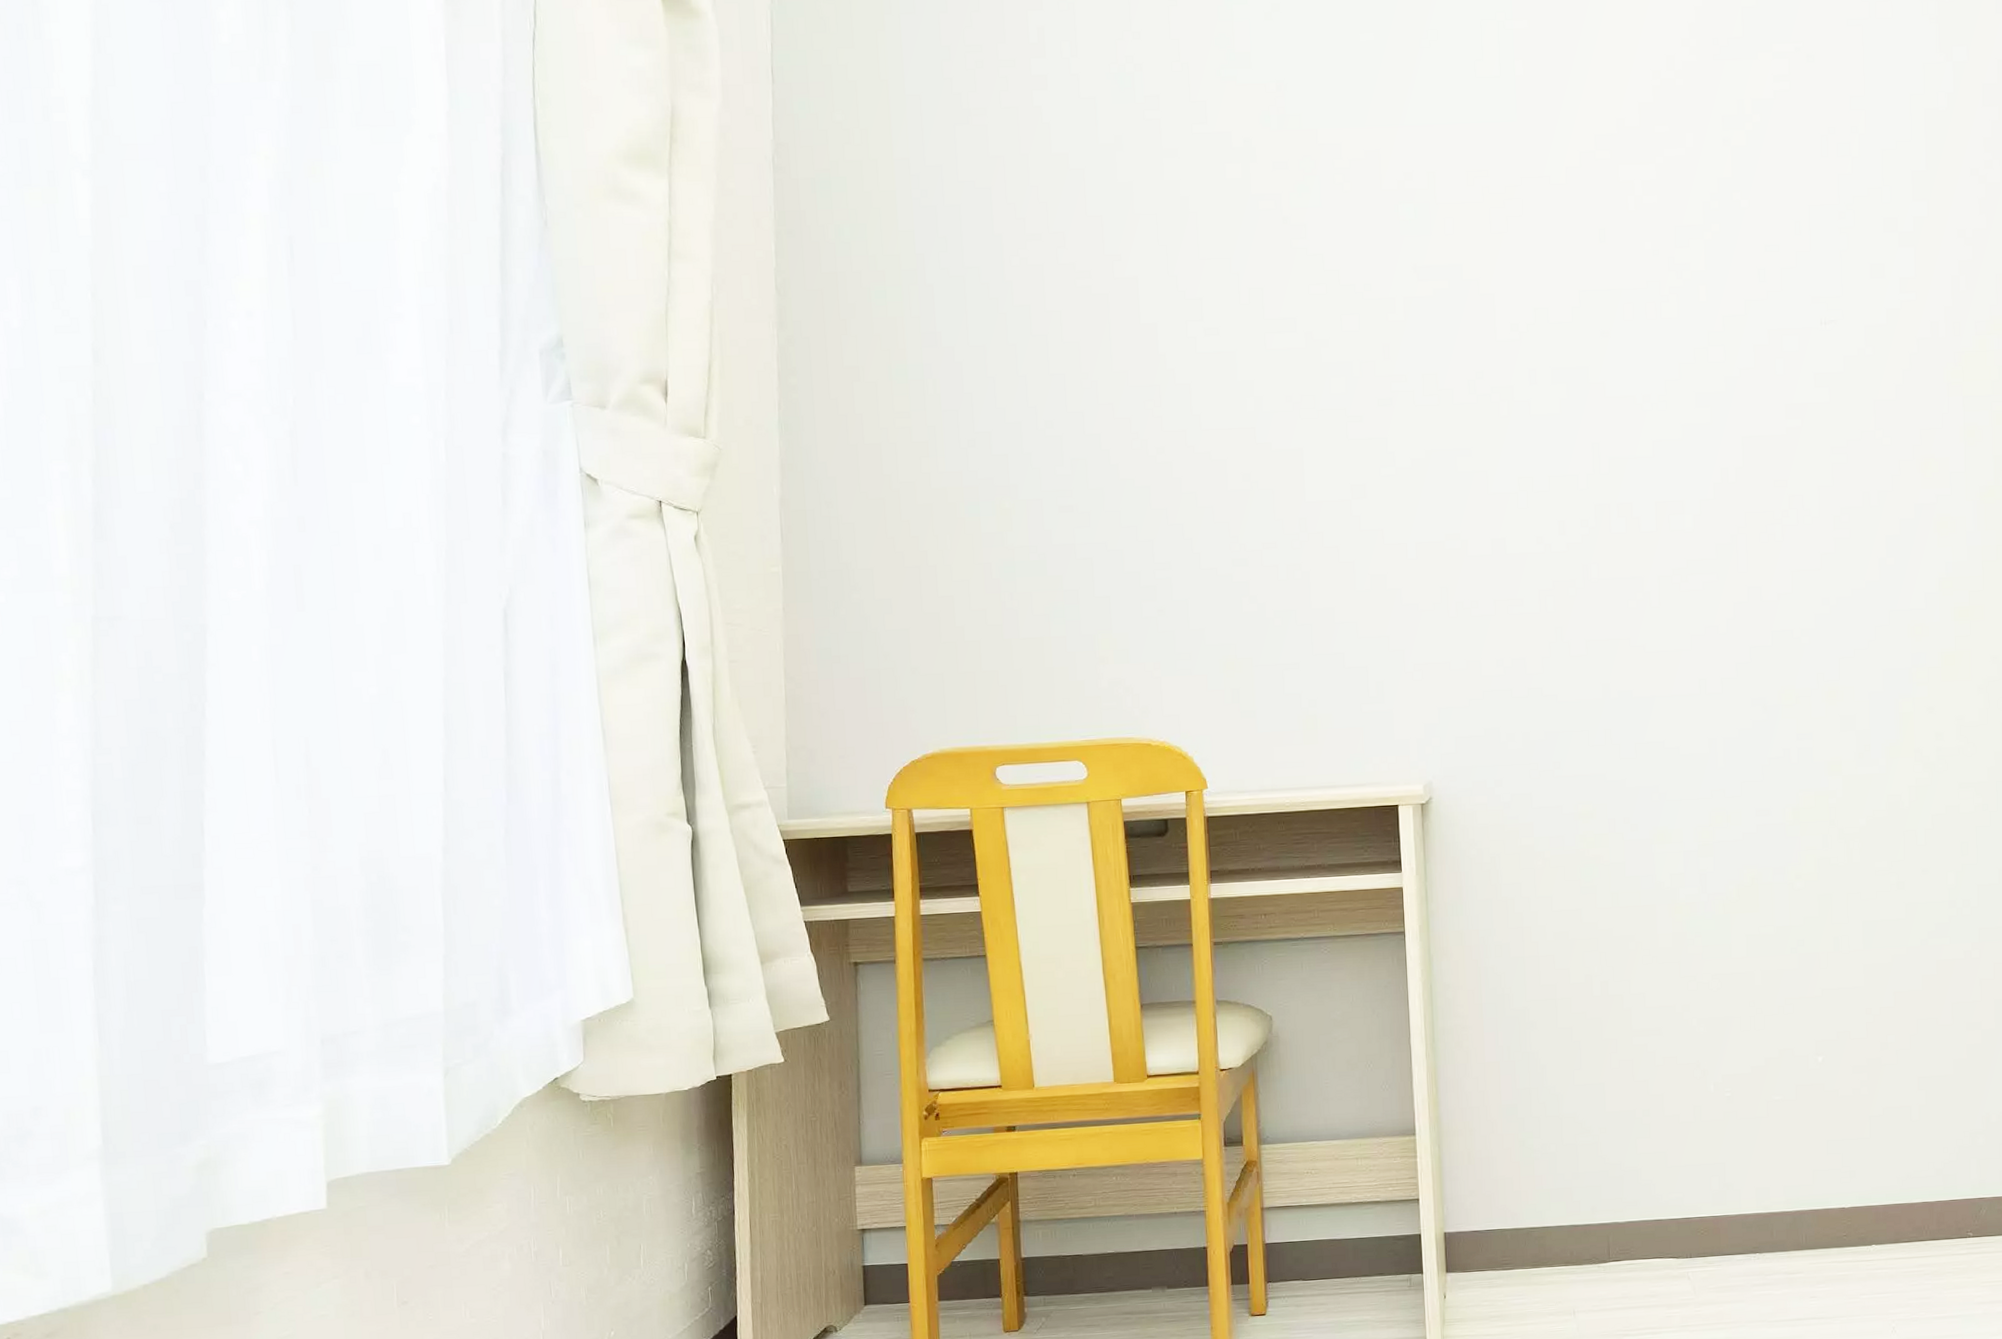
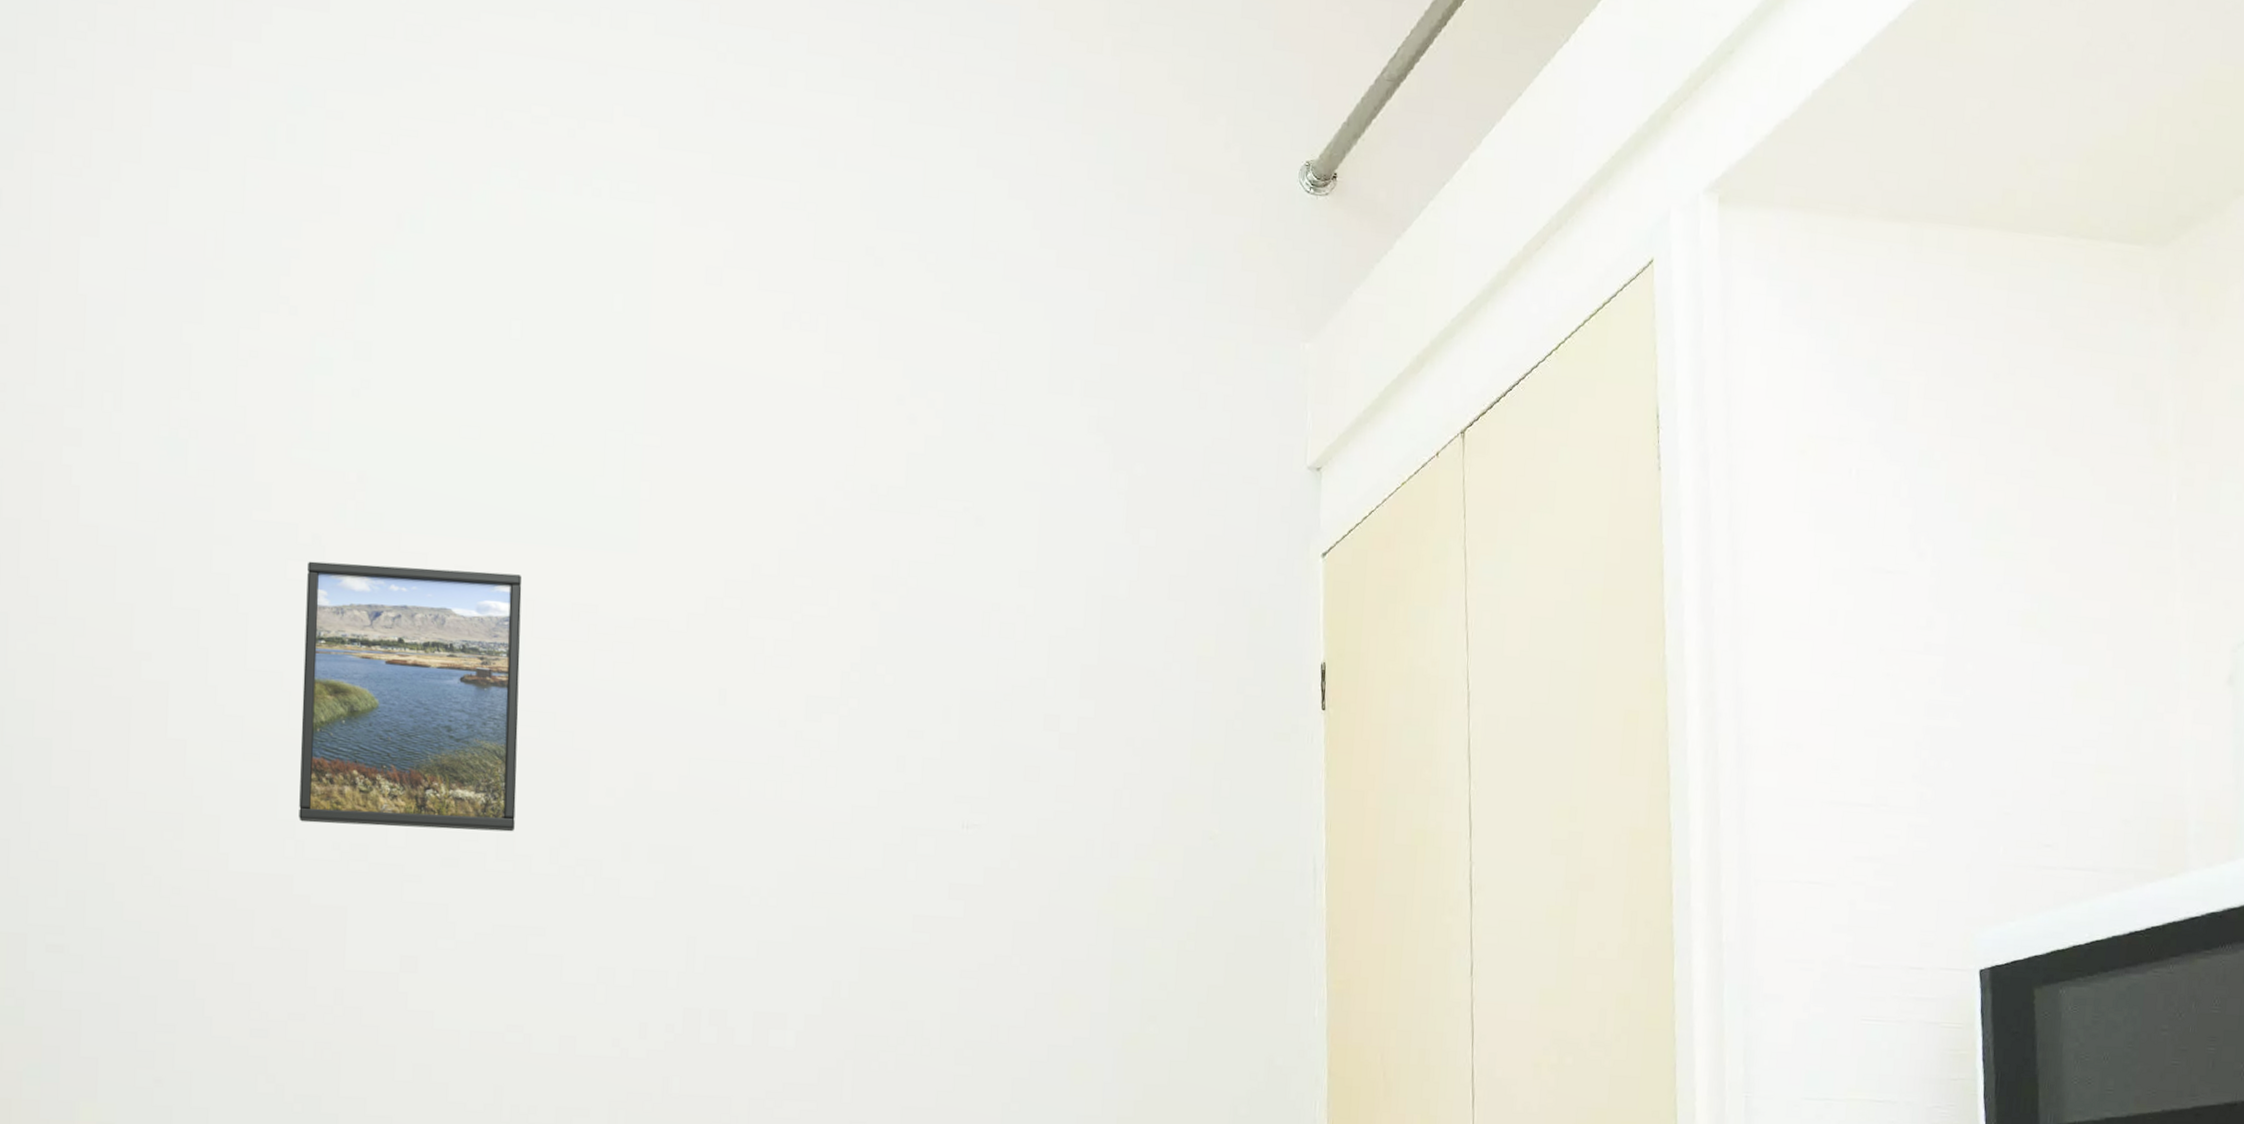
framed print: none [1242,152,1436,382] -> present [299,561,522,832]

